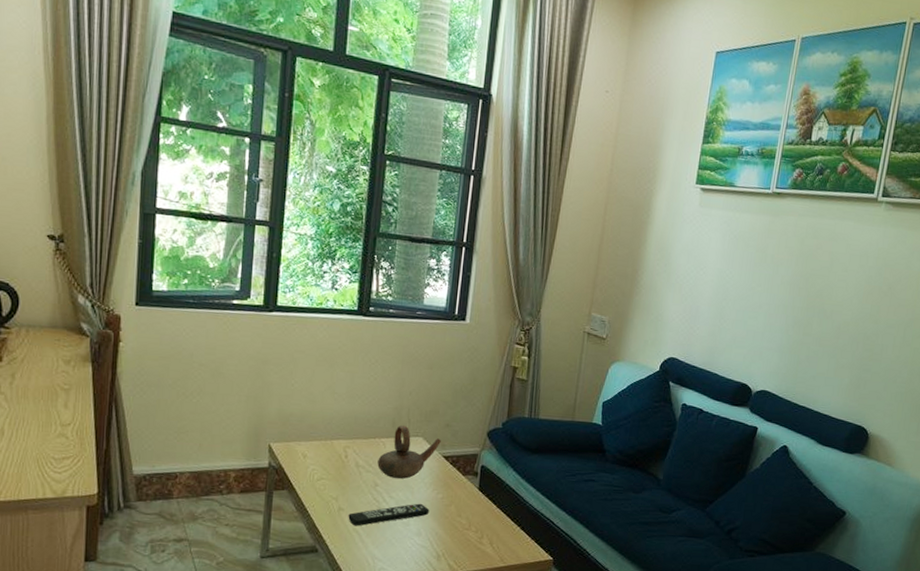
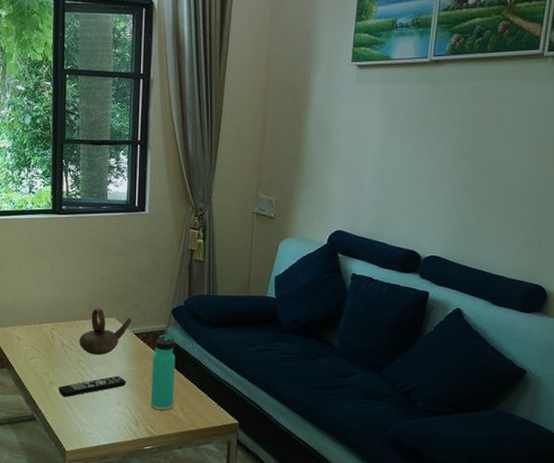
thermos bottle: none [455,458,489,544] -> present [150,333,176,411]

